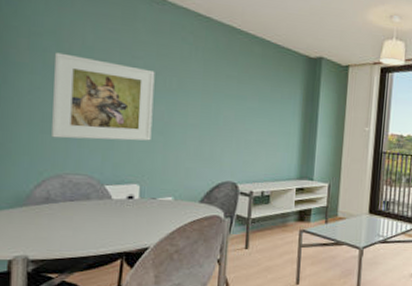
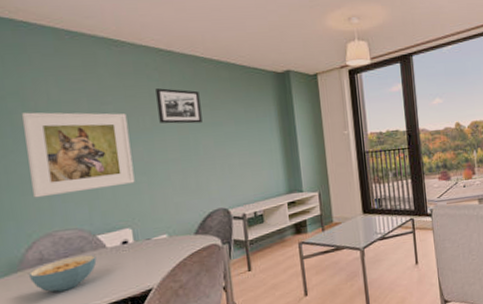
cereal bowl: none [32,202,100,234] -> present [28,254,97,292]
picture frame: none [186,52,230,94] -> present [155,88,203,124]

